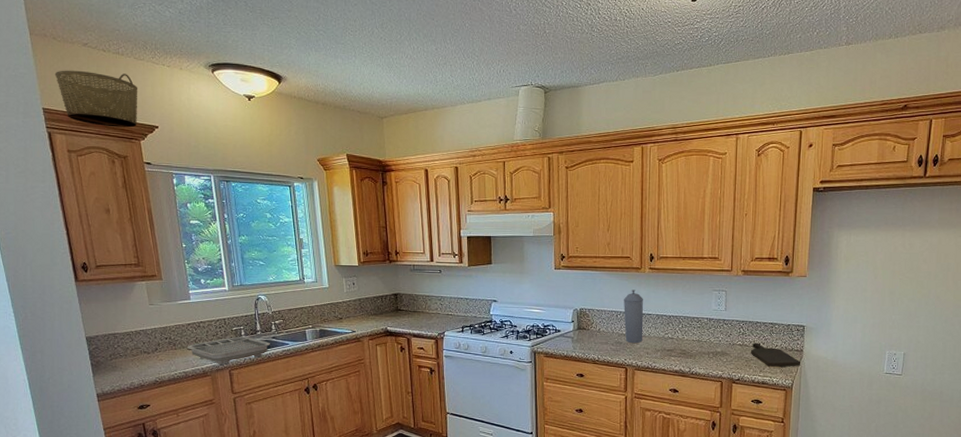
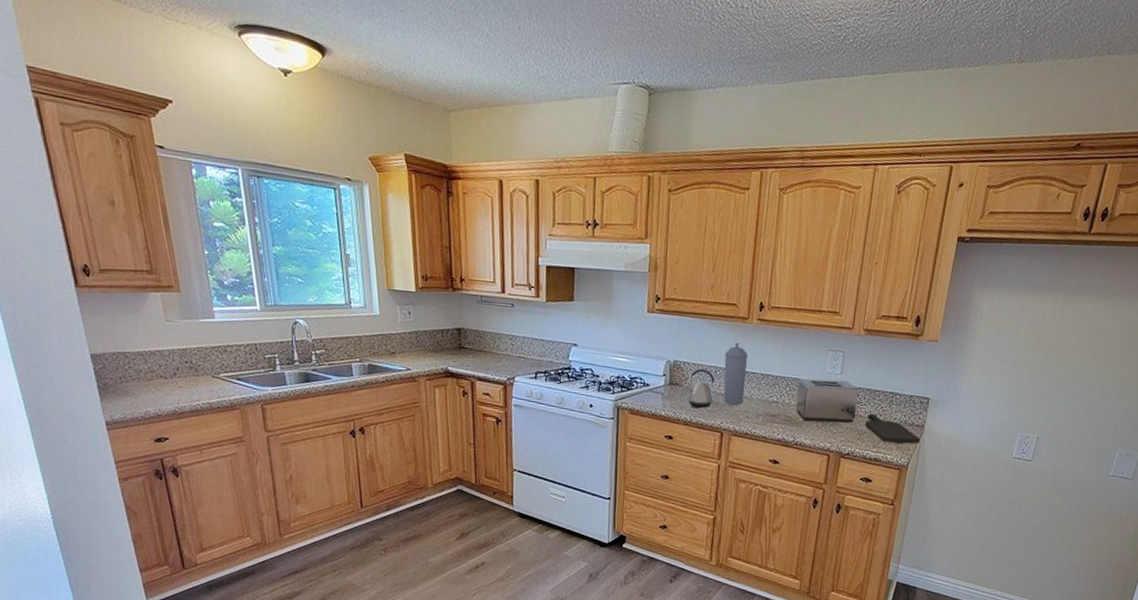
basket: present [54,70,138,128] -> none [39,17,147,100]
dish rack: present [187,336,270,365] -> none [211,365,310,398]
kettle: none [591,314,618,349] -> present [685,368,715,409]
toaster: none [688,315,743,354] -> present [795,378,860,423]

